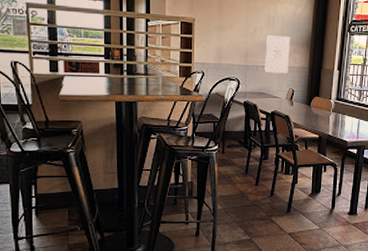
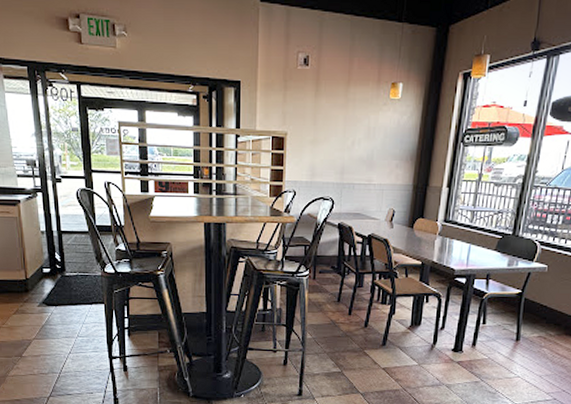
wall art: present [265,34,290,74] -> none [362,148,392,192]

